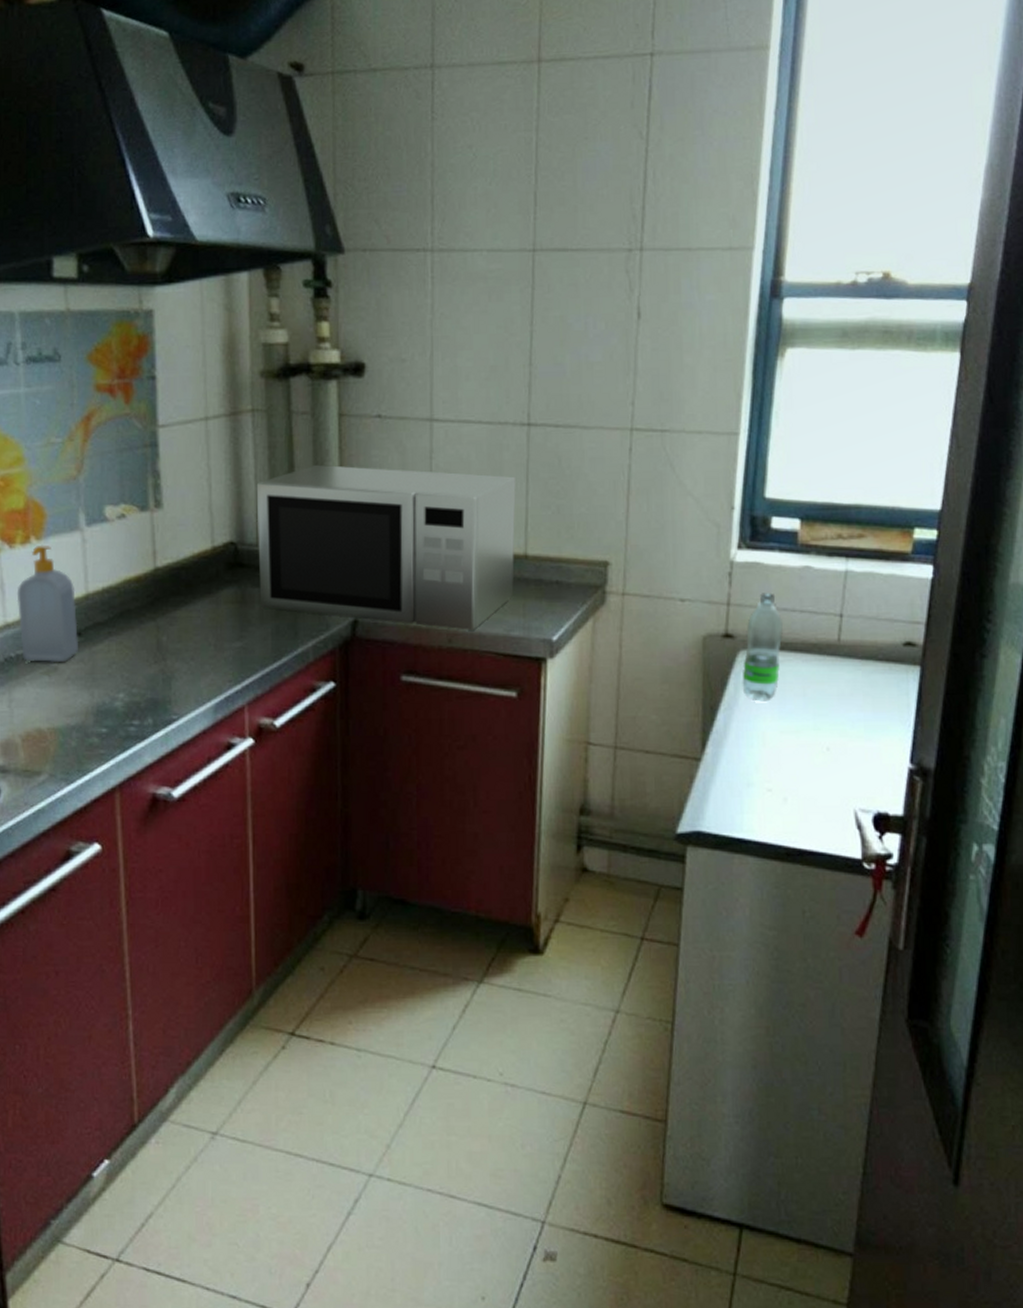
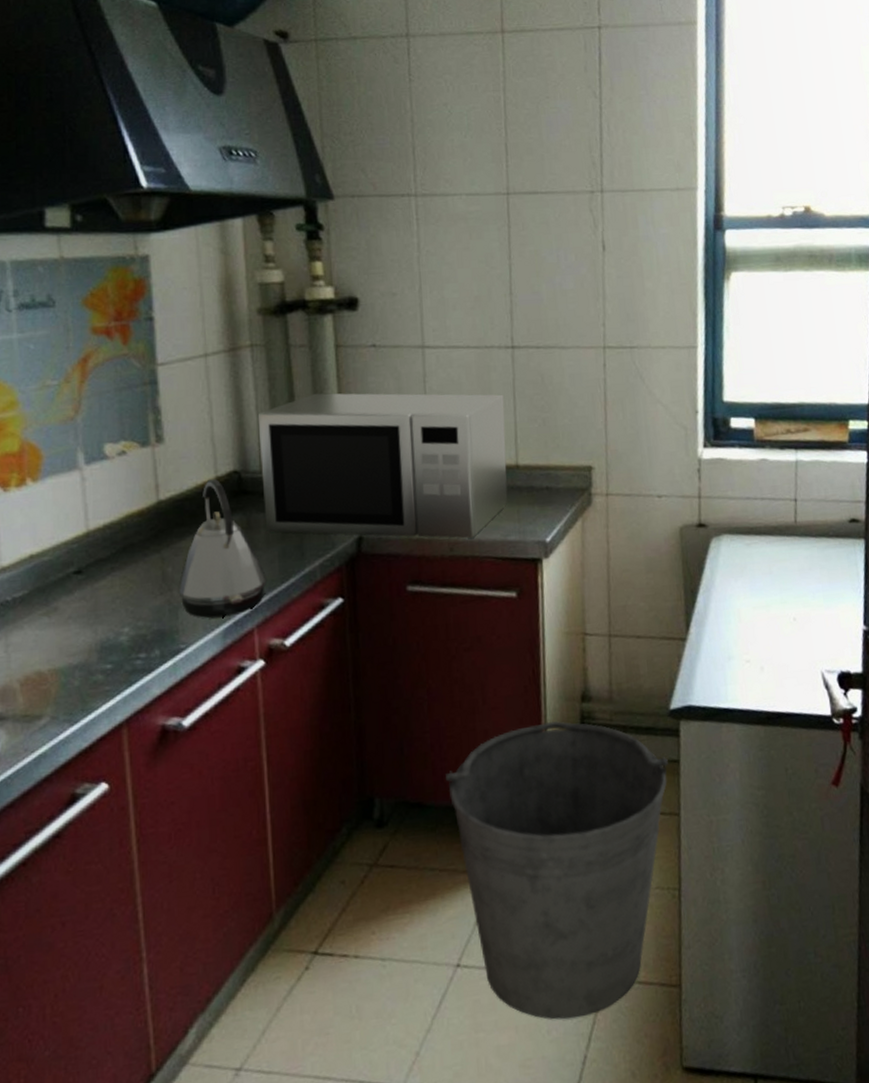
soap bottle: present [16,544,79,663] -> none [12,486,81,604]
kettle: none [172,550,260,692] -> present [178,479,268,619]
bucket: none [431,833,670,1136] -> present [446,721,668,1019]
bottle: present [742,593,783,702] -> none [716,484,748,582]

